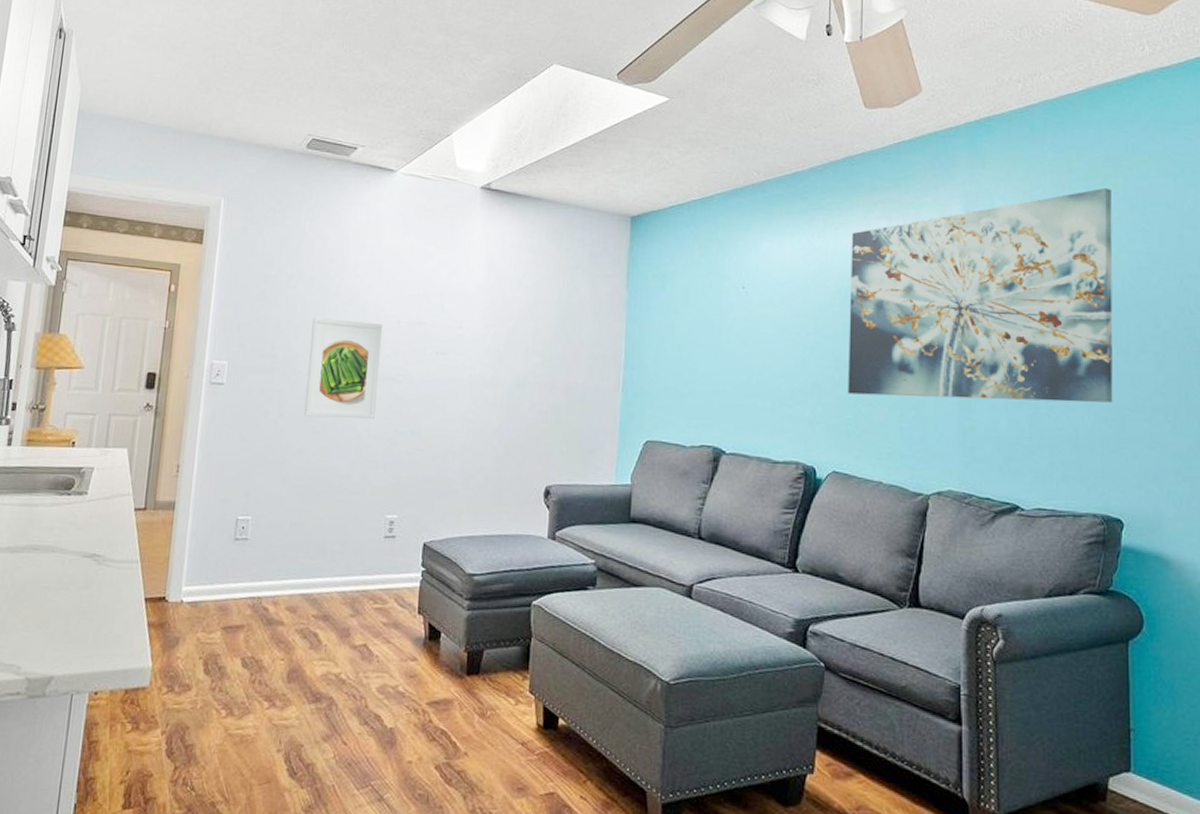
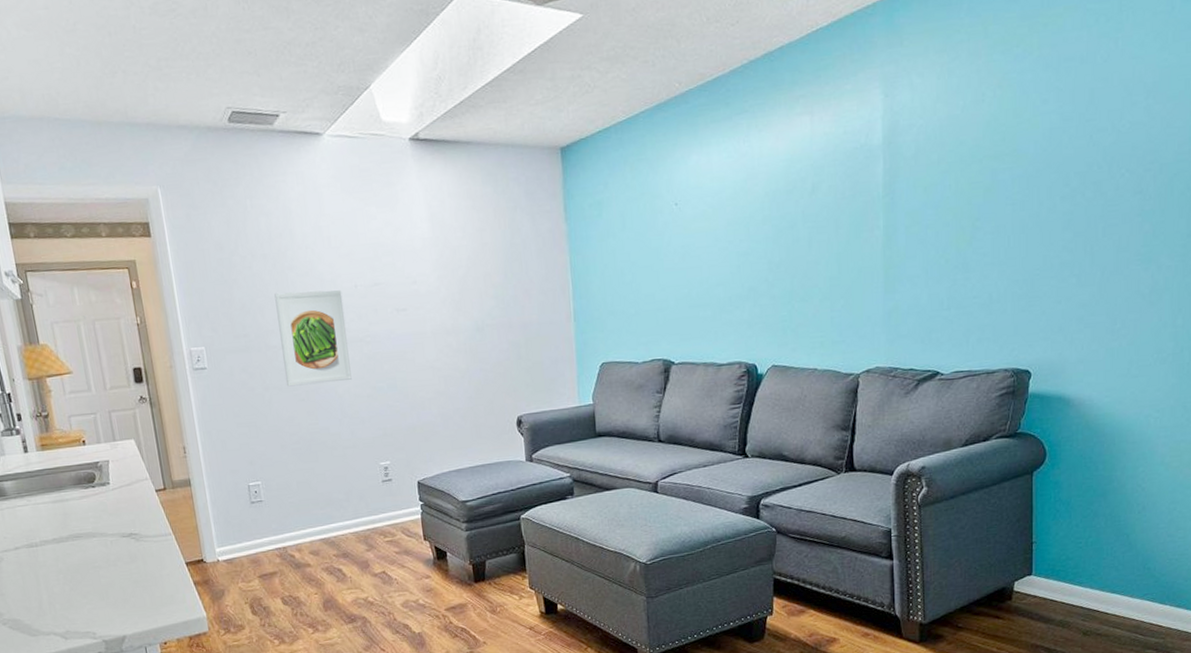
wall art: present [848,187,1113,403] -> none [775,49,1027,293]

